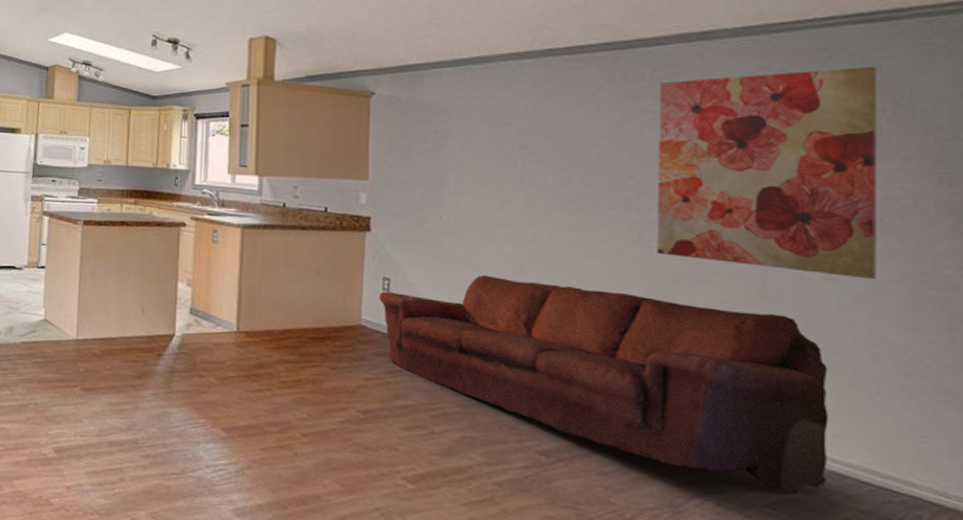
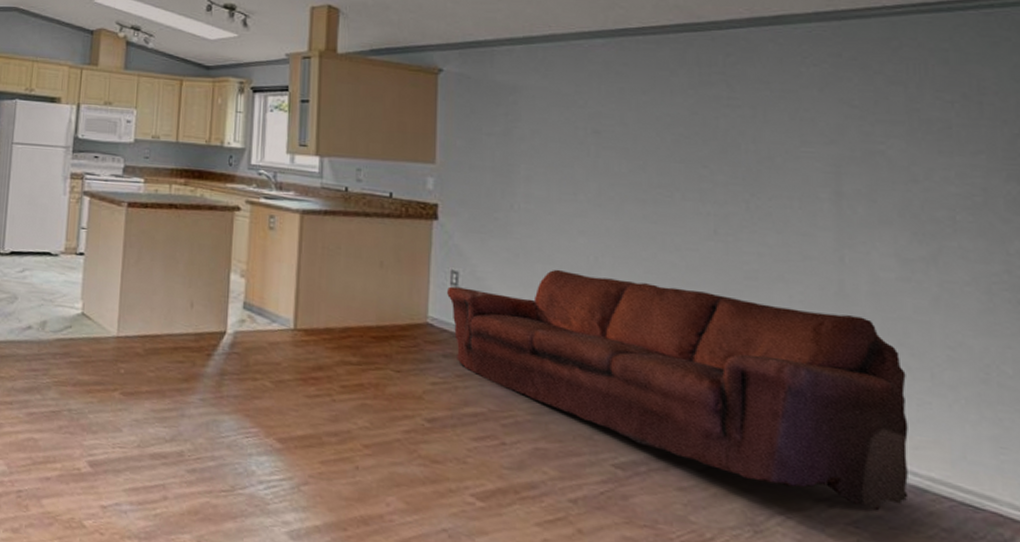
wall art: present [657,66,878,280] -> none [732,57,951,280]

